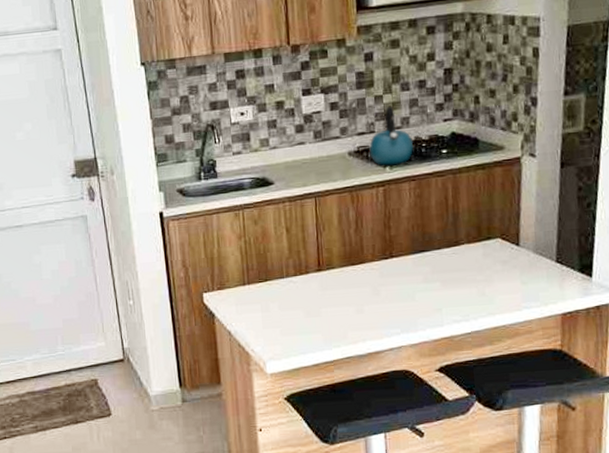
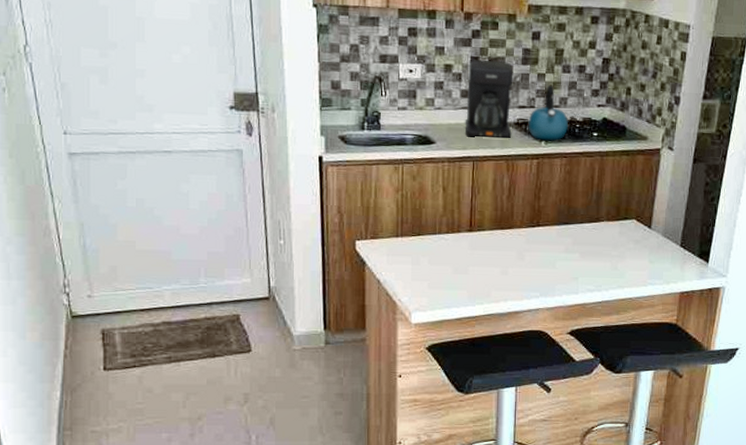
coffee maker: none [301,89,353,173] -> present [464,60,513,139]

